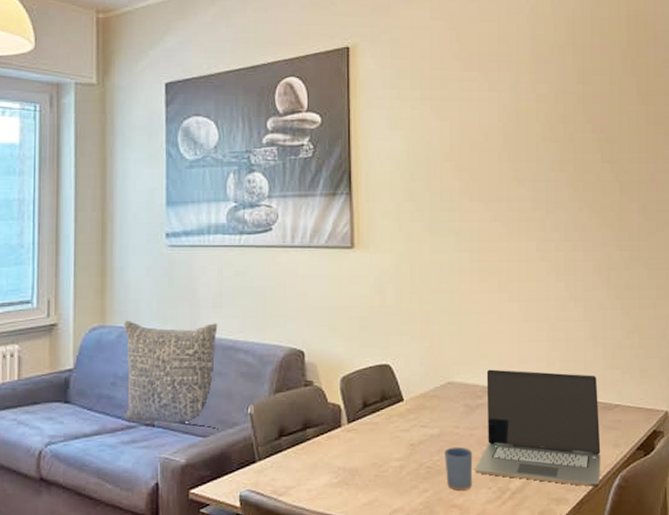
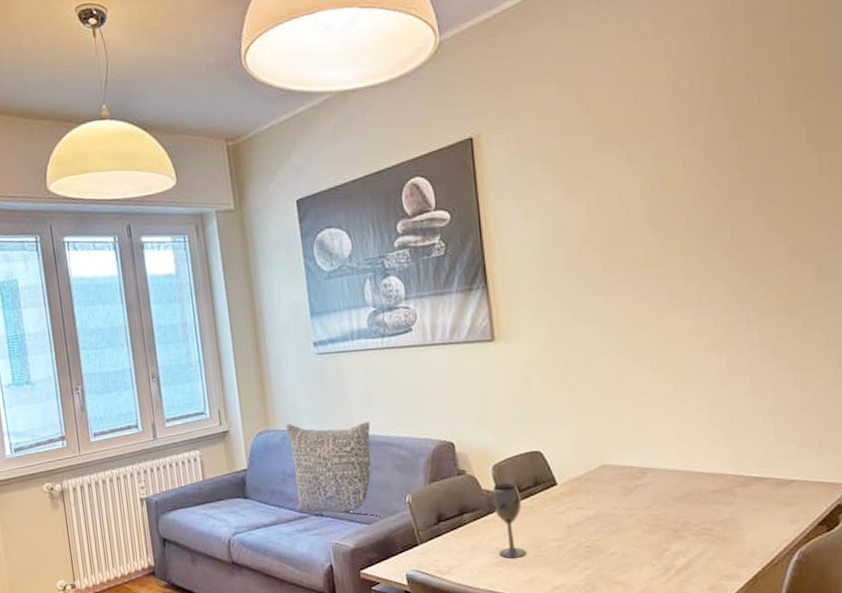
wine glass: none [337,397,368,479] -> present [491,483,526,559]
mug: present [445,446,473,491] -> none [603,526,634,568]
laptop: present [474,369,601,488] -> none [636,450,776,564]

